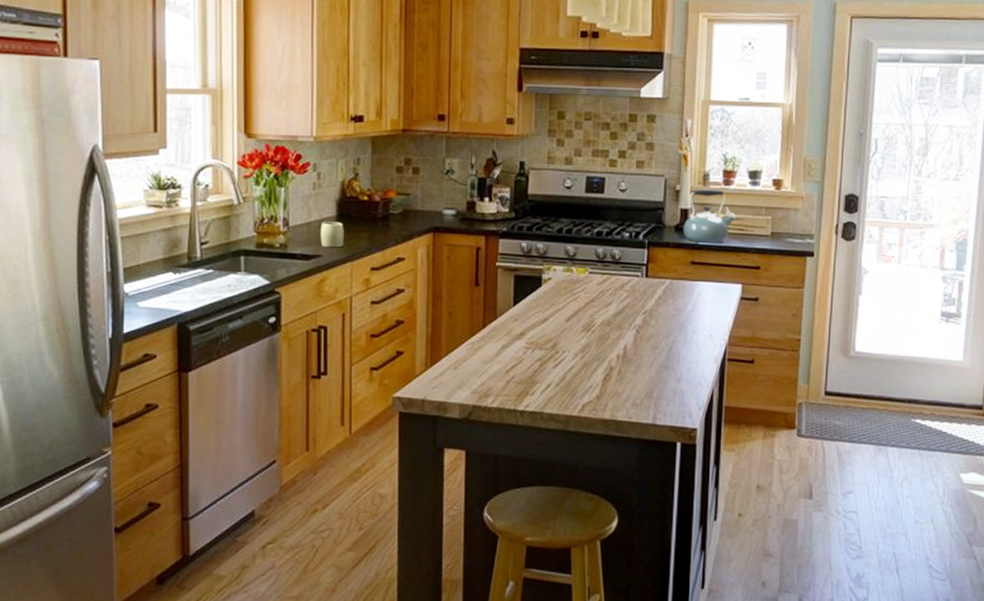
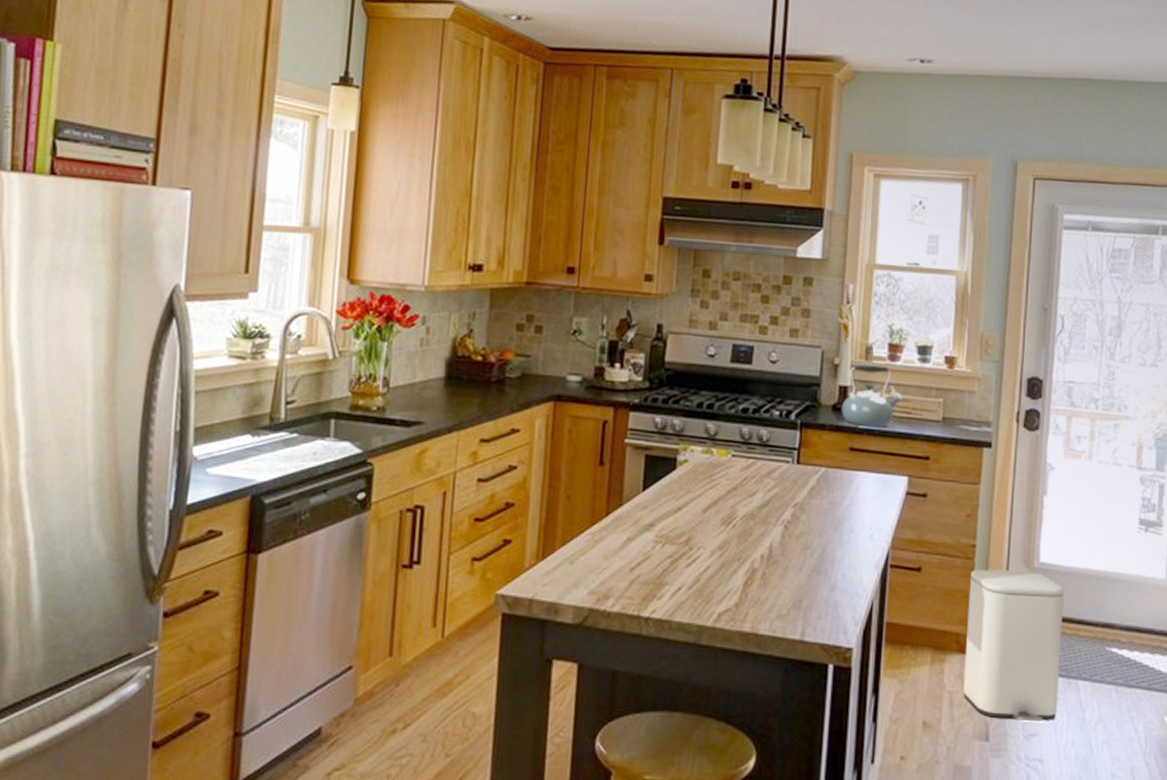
mug: present [320,222,344,249] -> none [424,383,453,415]
pedal bin: none [790,359,877,482] -> present [963,569,1065,722]

